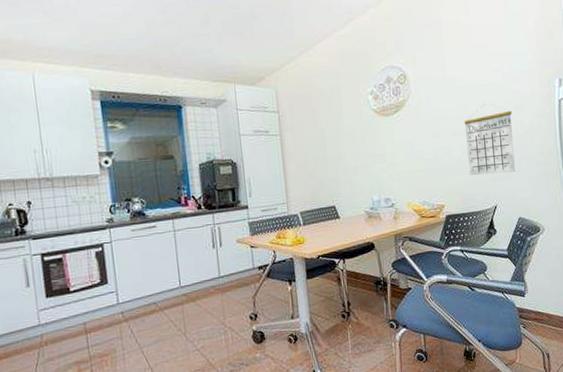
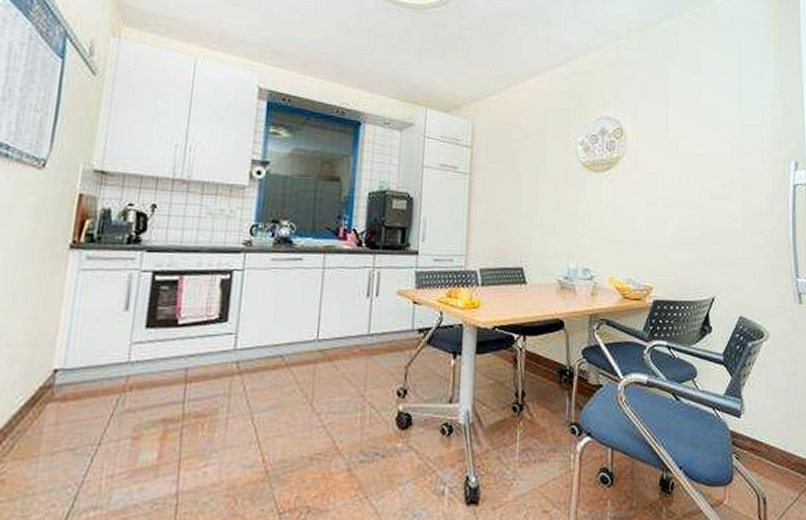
calendar: present [464,103,515,176] -> none [684,176,739,260]

